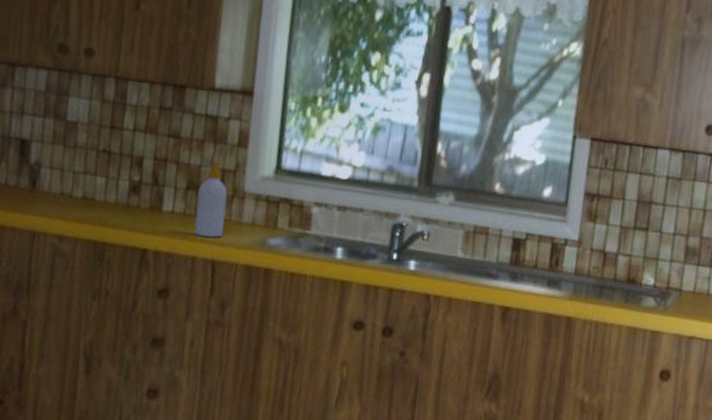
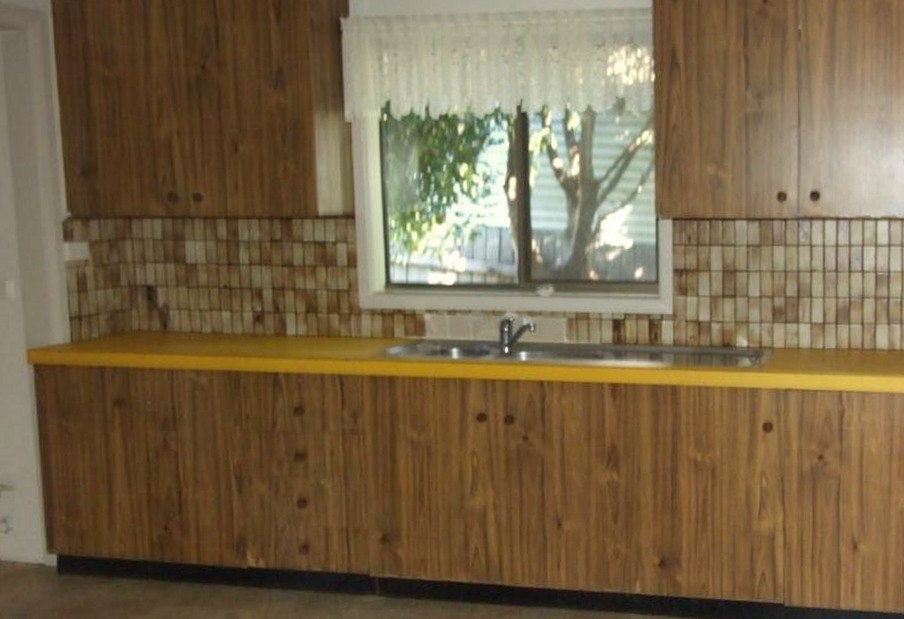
soap bottle: present [194,161,228,238] -> none [317,284,345,354]

